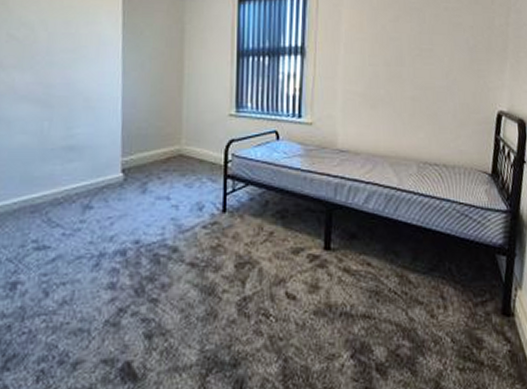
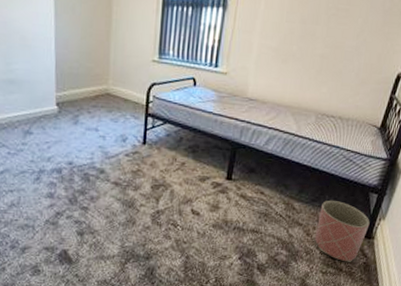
planter: none [441,268,505,352] -> present [314,201,370,262]

